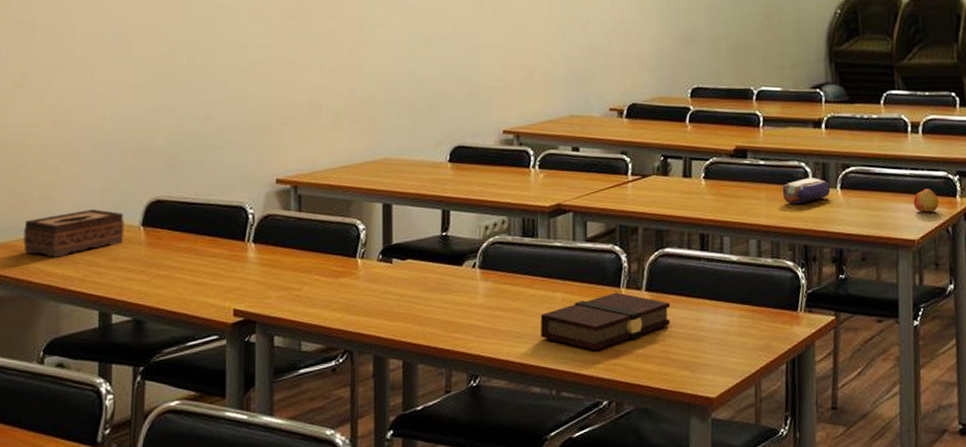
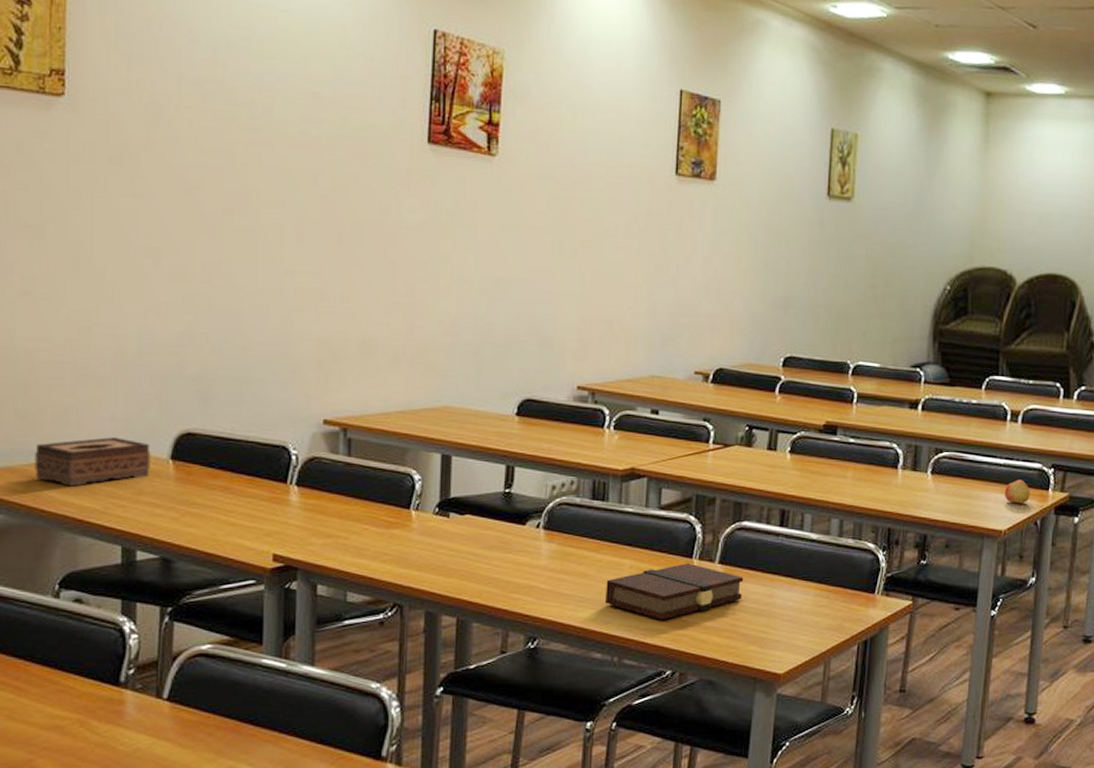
pencil case: present [782,178,831,205] -> none [870,460,921,486]

